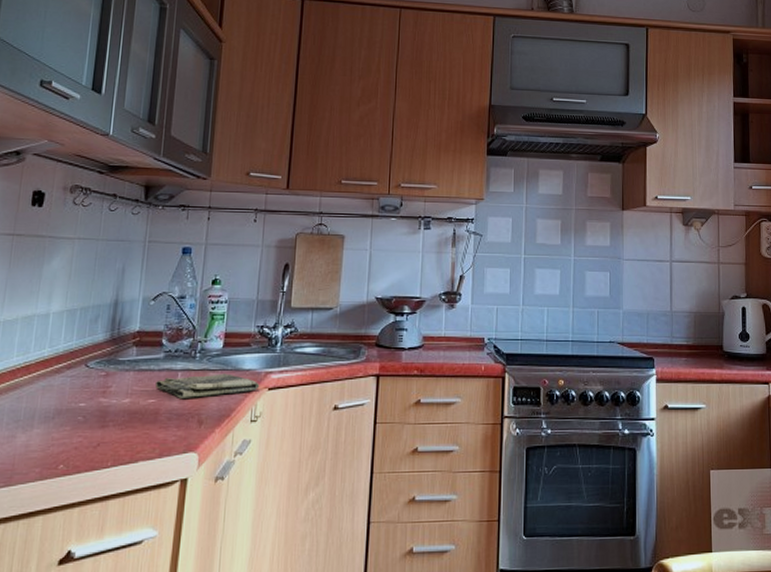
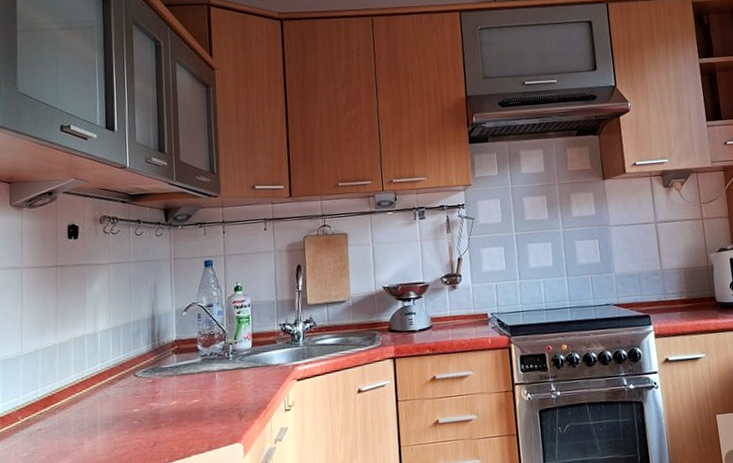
dish towel: present [156,373,260,398] -> none [197,370,289,396]

